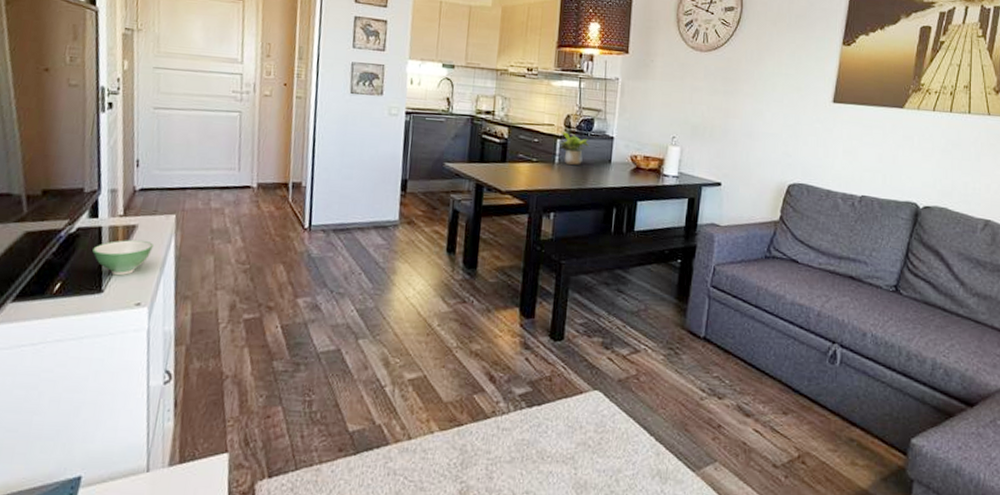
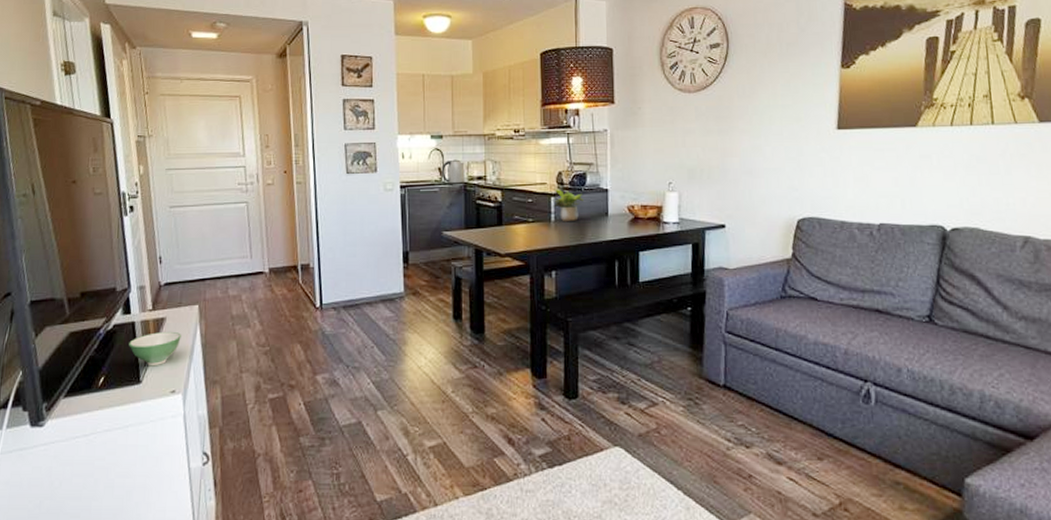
kettle: none [449,91,474,118] -> present [441,159,465,185]

